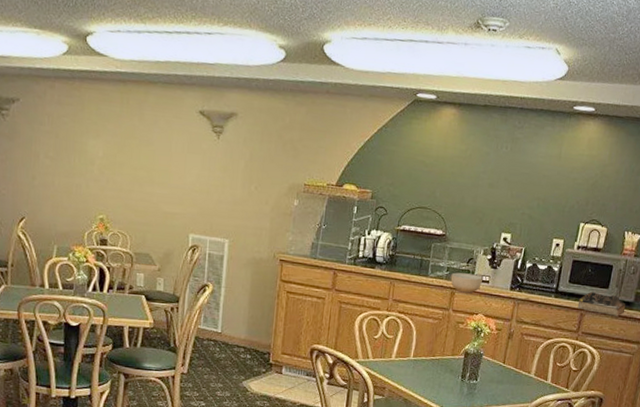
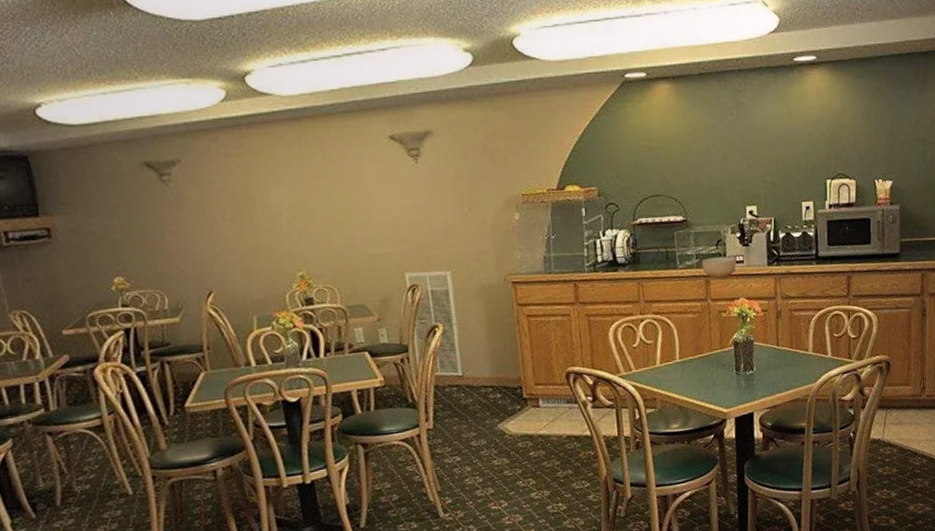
bread loaf: present [577,292,626,316] -> none [842,250,893,273]

